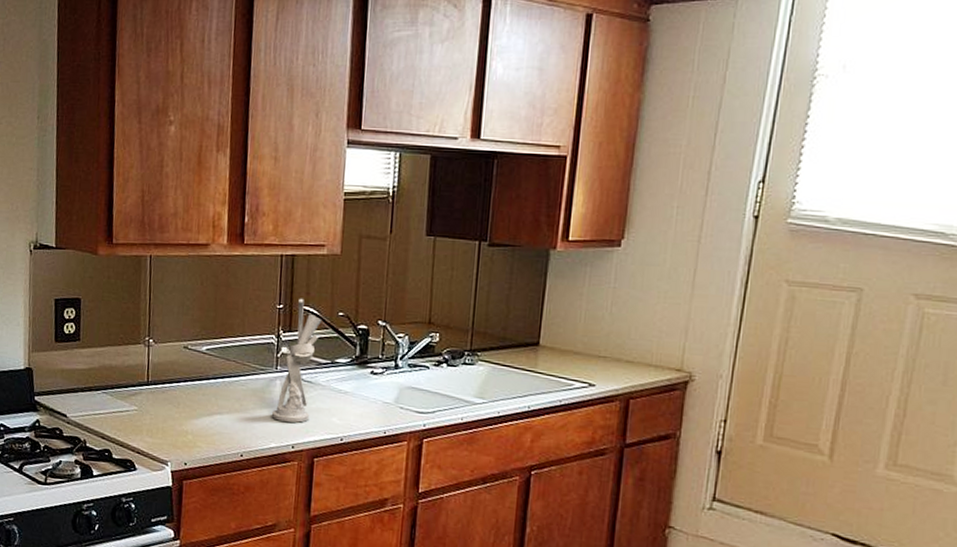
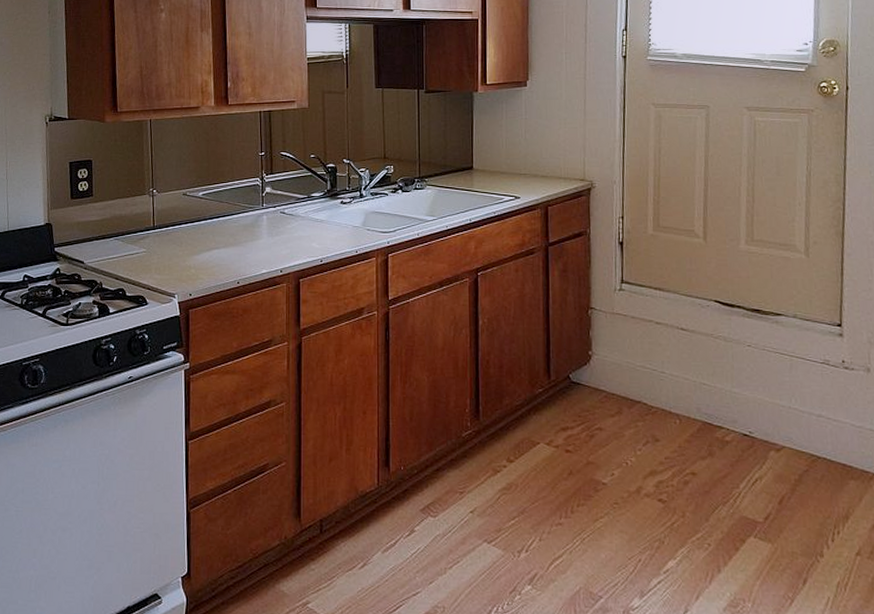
utensil holder: present [272,298,322,423] -> none [262,145,298,250]

